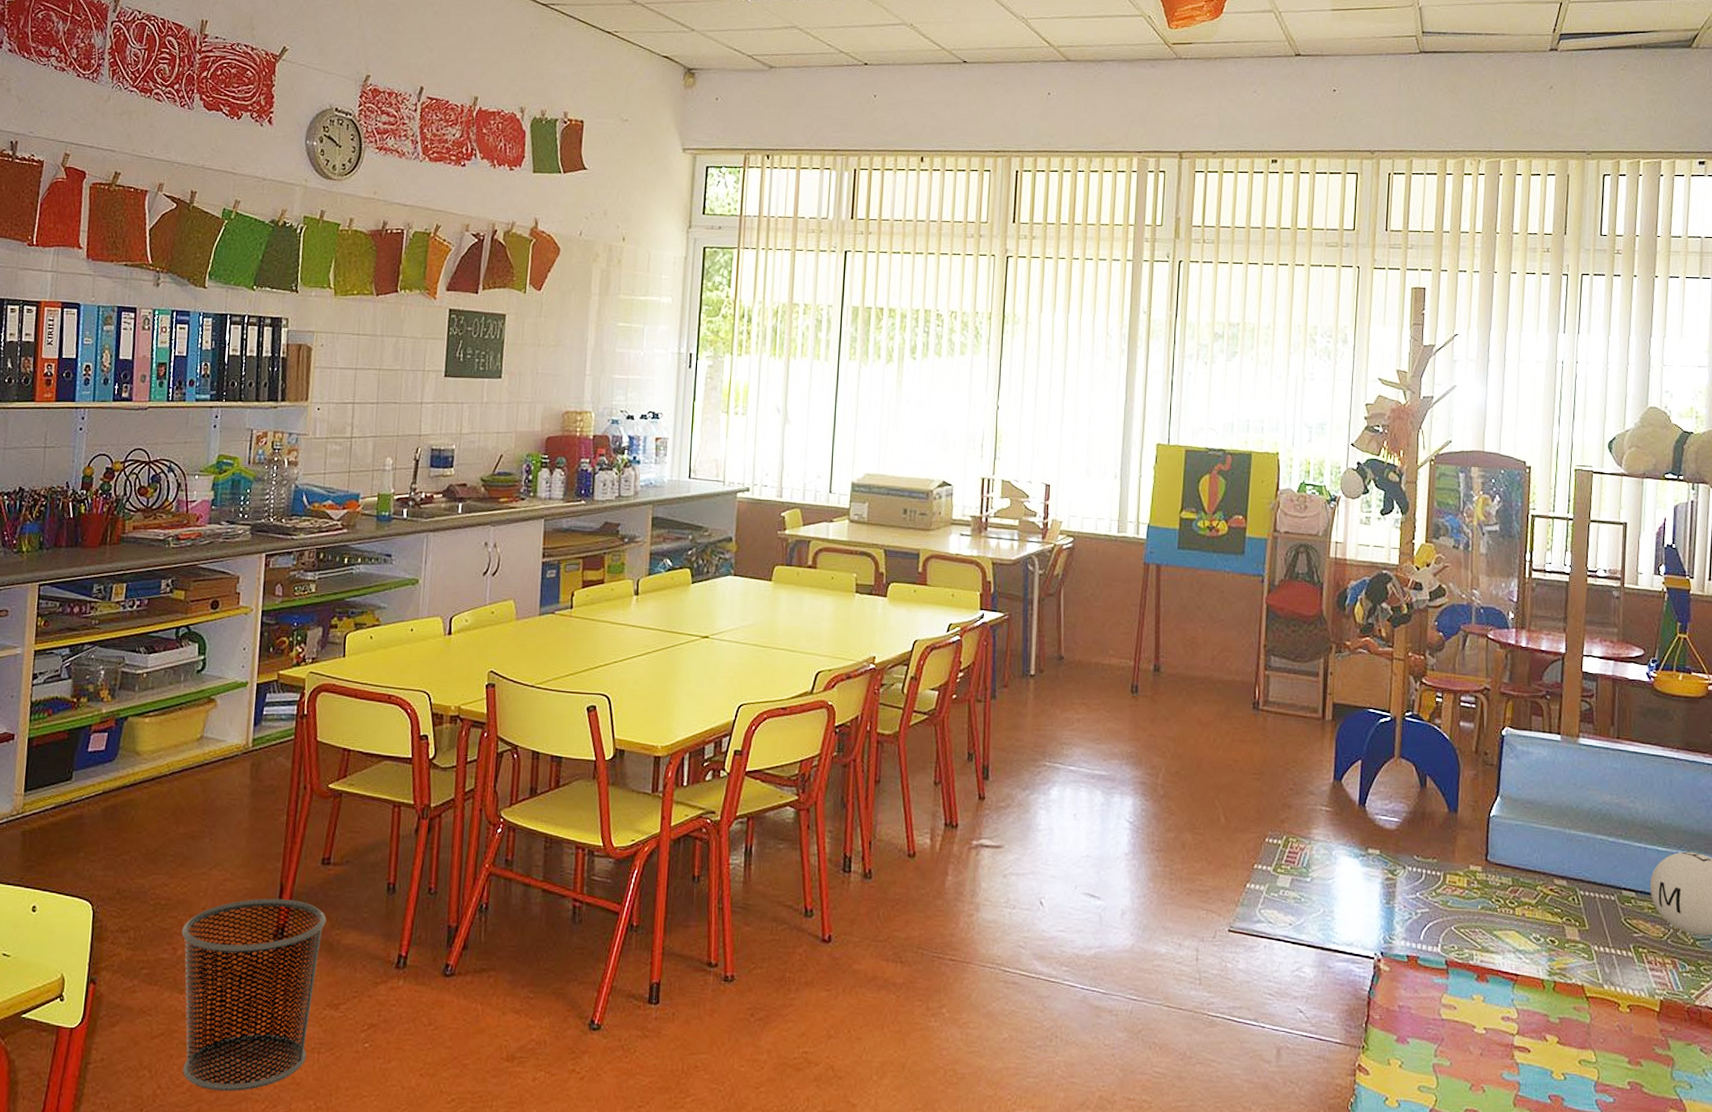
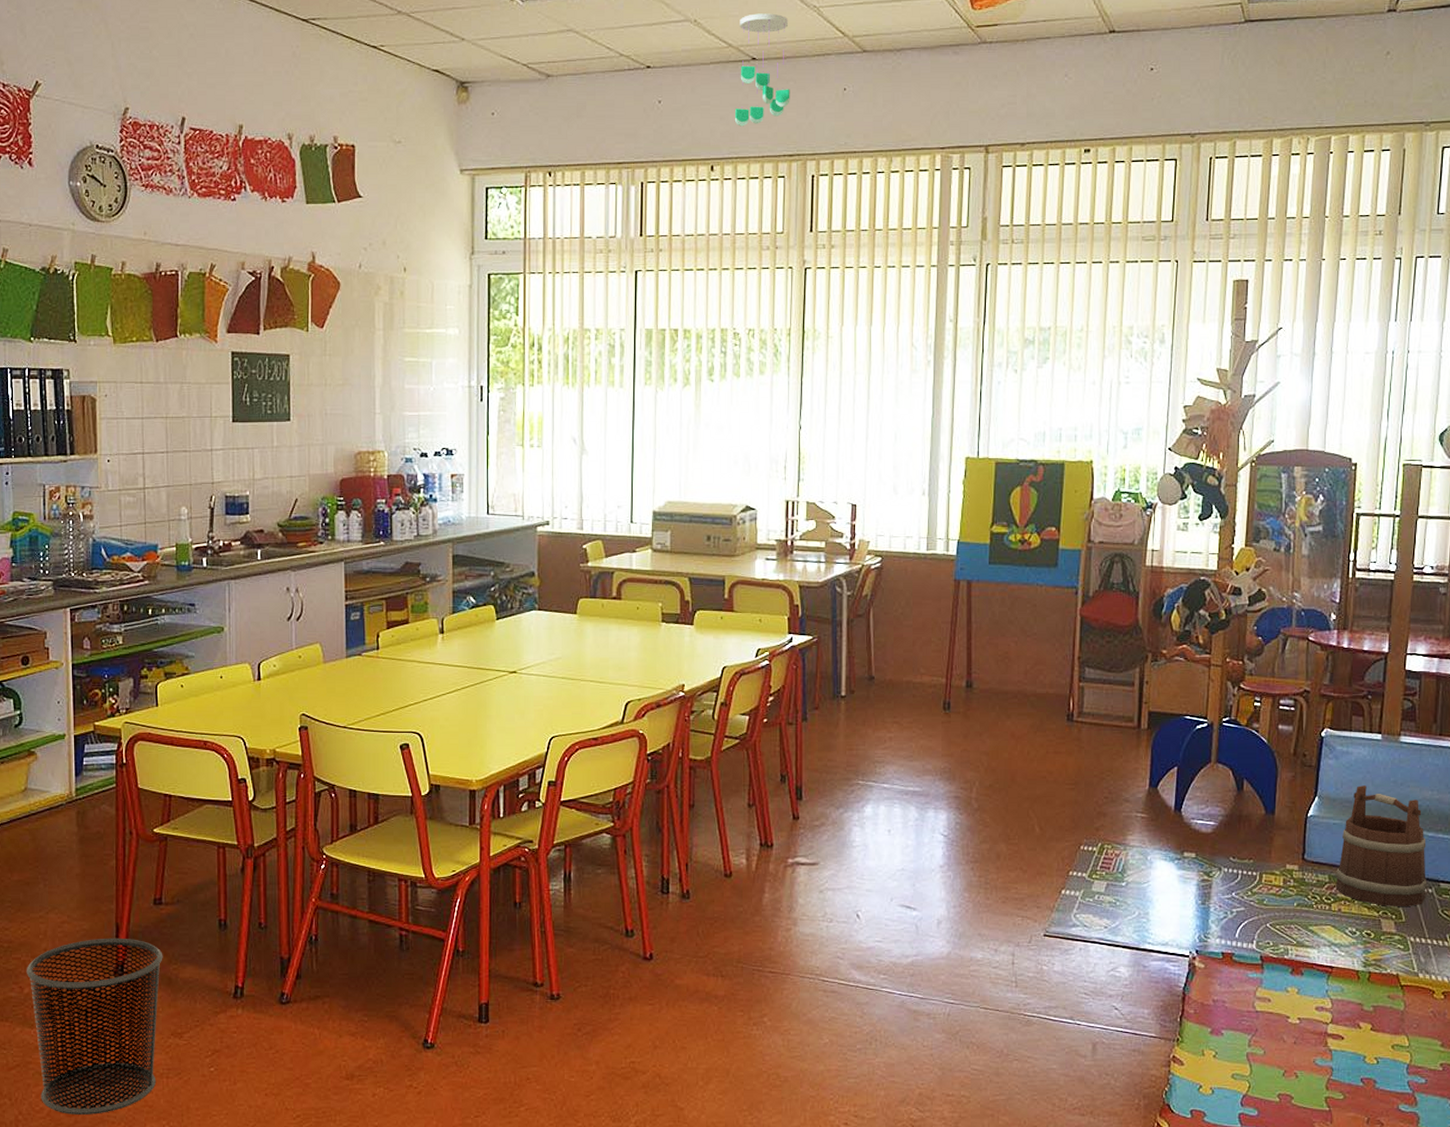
ceiling mobile: none [944,21,999,123] -> present [734,13,790,127]
bucket: none [1518,787,1610,914] -> present [1335,786,1427,906]

